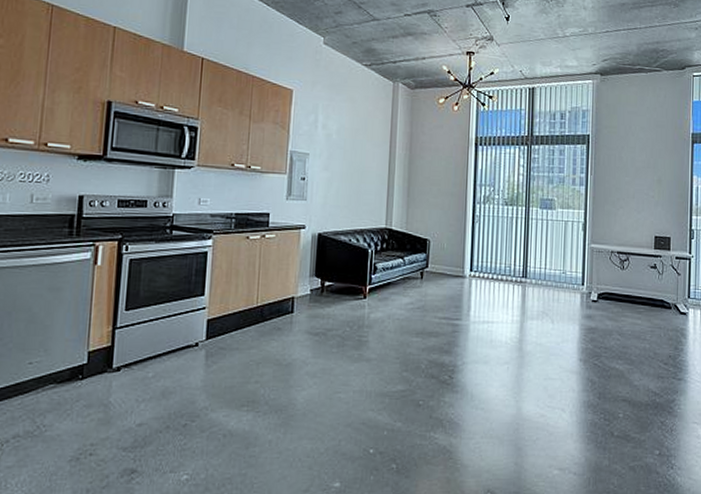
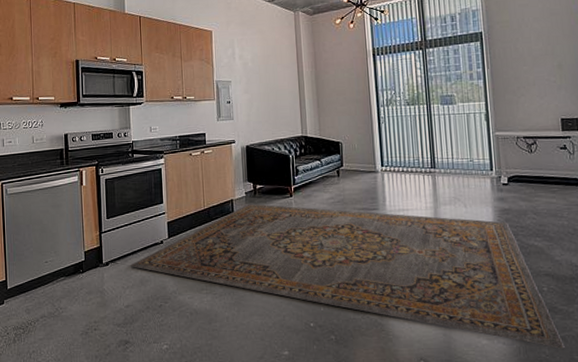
rug: none [150,304,633,481] -> present [130,204,565,350]

